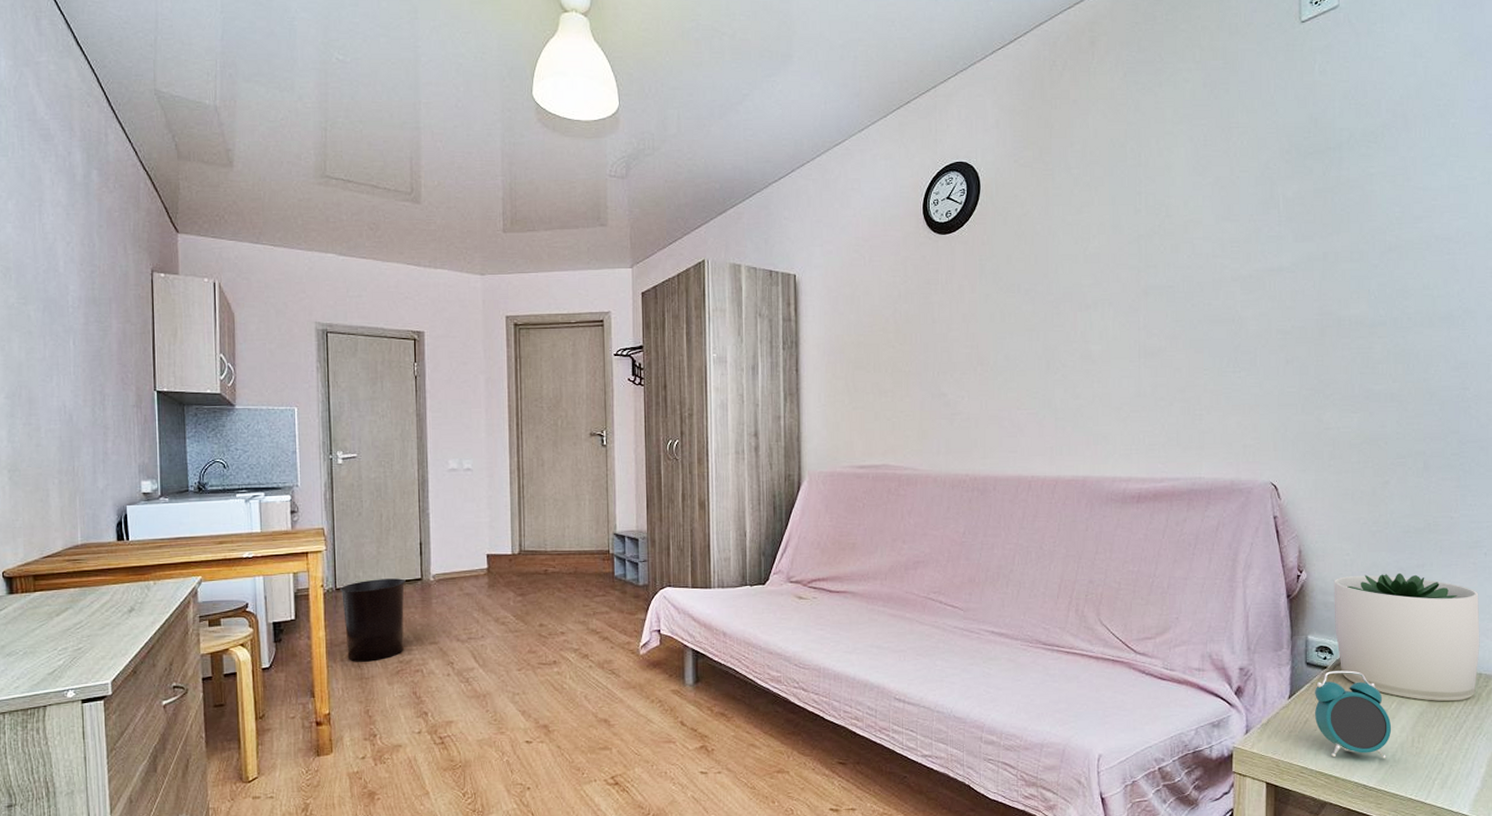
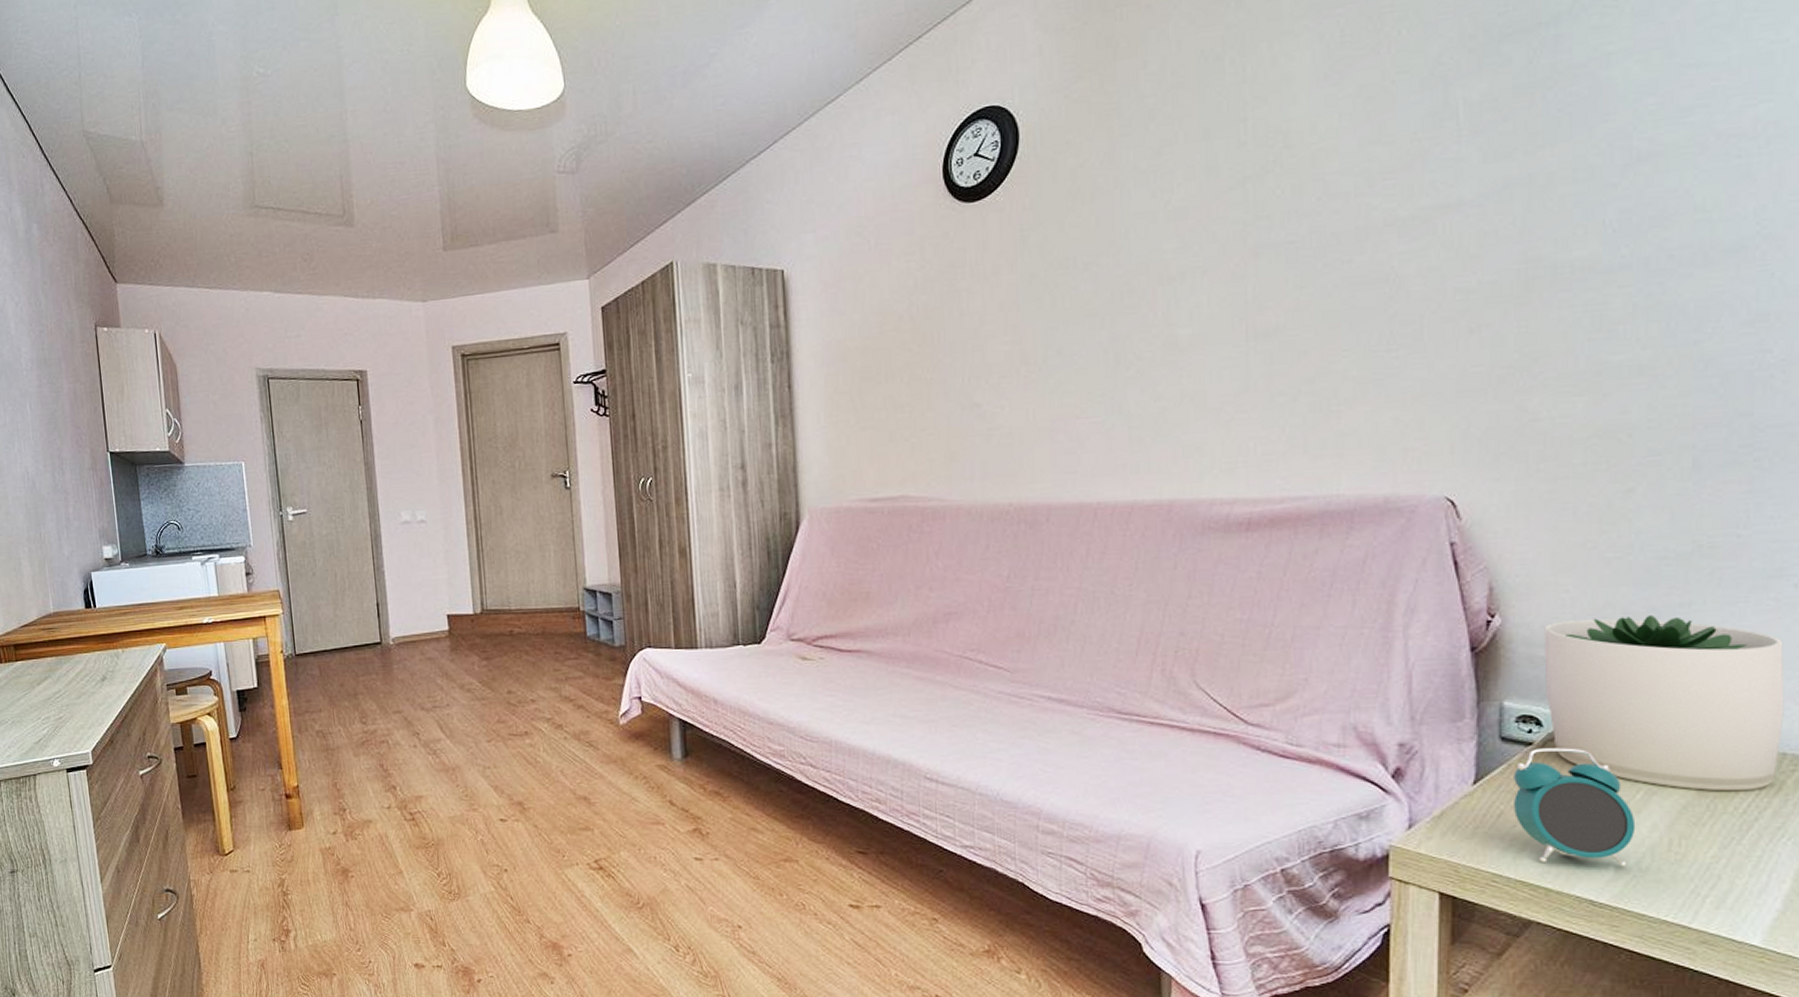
waste bin: present [340,578,406,662] -> none [300,642,368,732]

